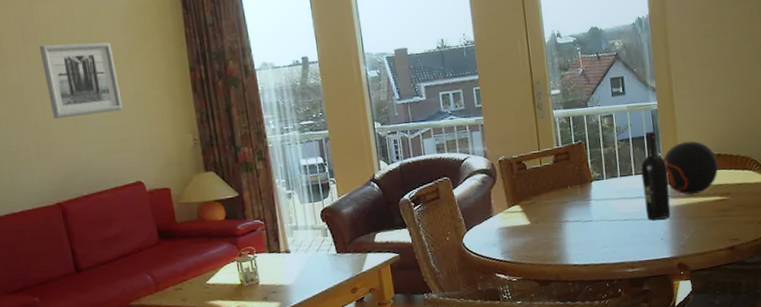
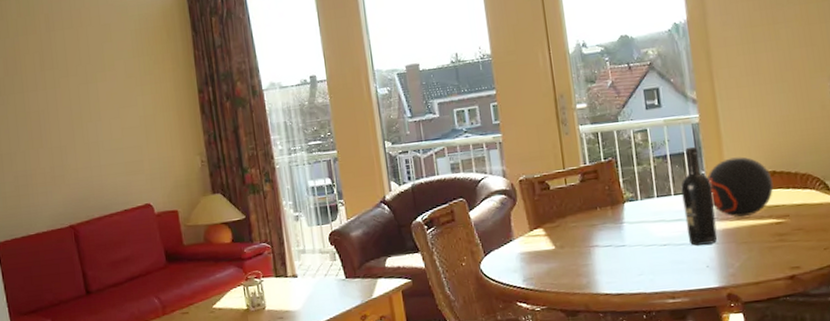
wall art: present [39,42,123,120] -> none [56,66,133,143]

